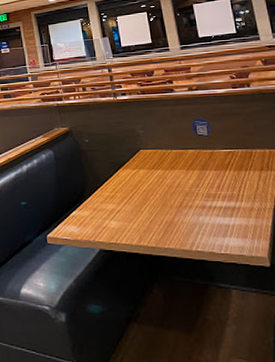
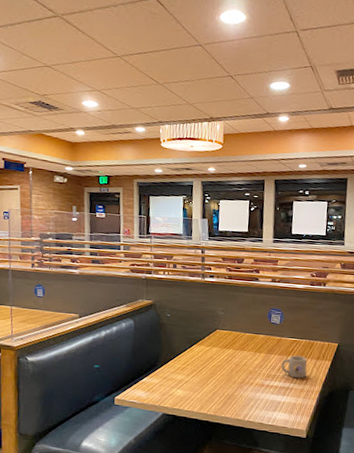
mug: none [219,168,253,195] -> present [281,355,307,379]

